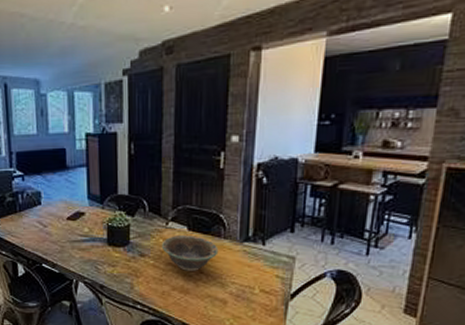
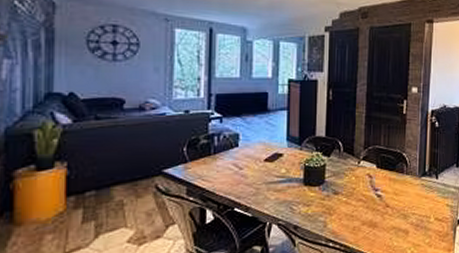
decorative bowl: present [161,236,219,271] -> none [353,173,402,206]

